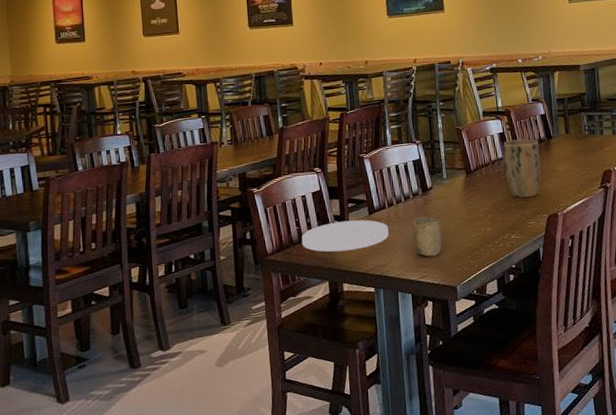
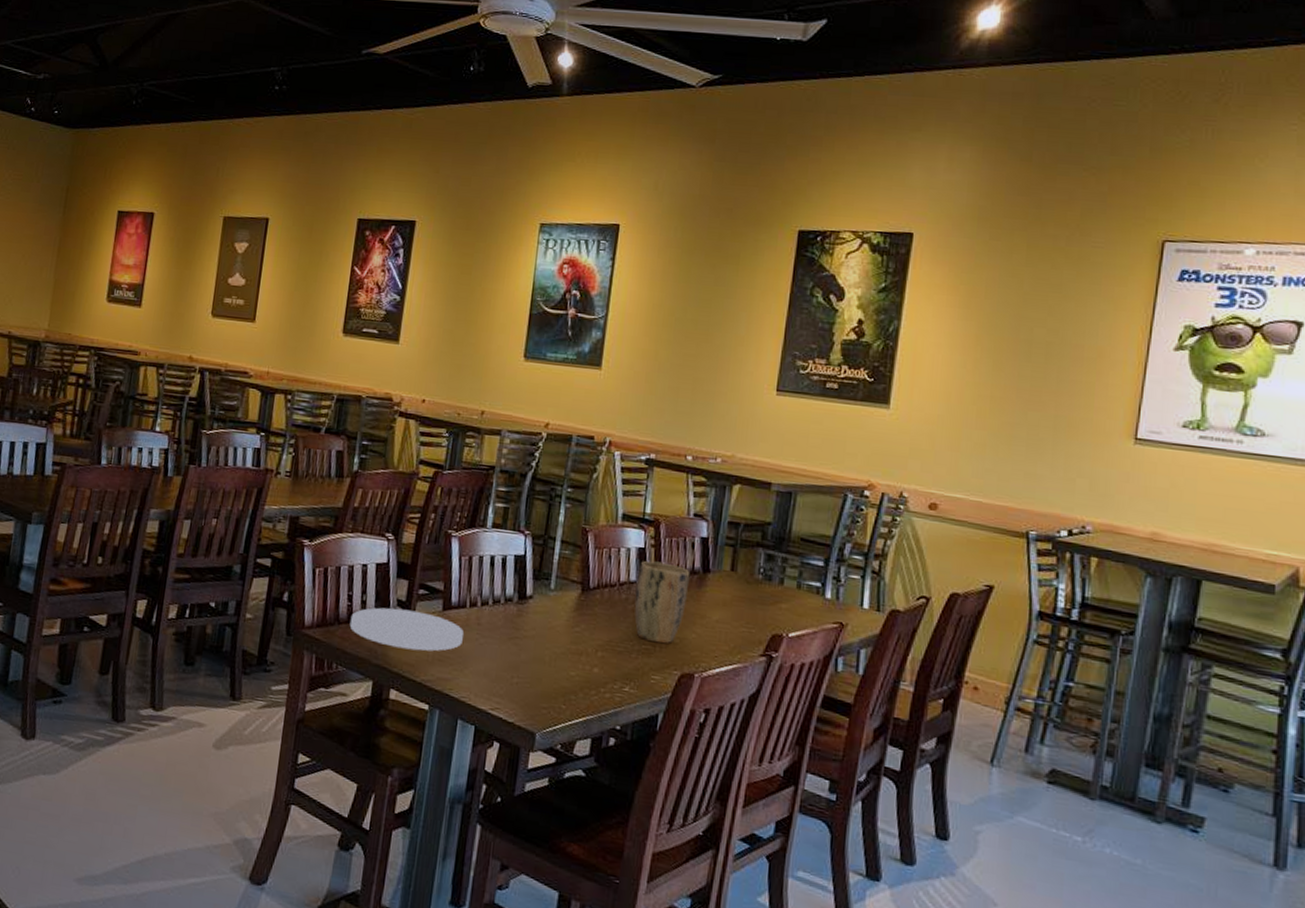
cup: present [412,217,442,257] -> none [492,630,533,687]

